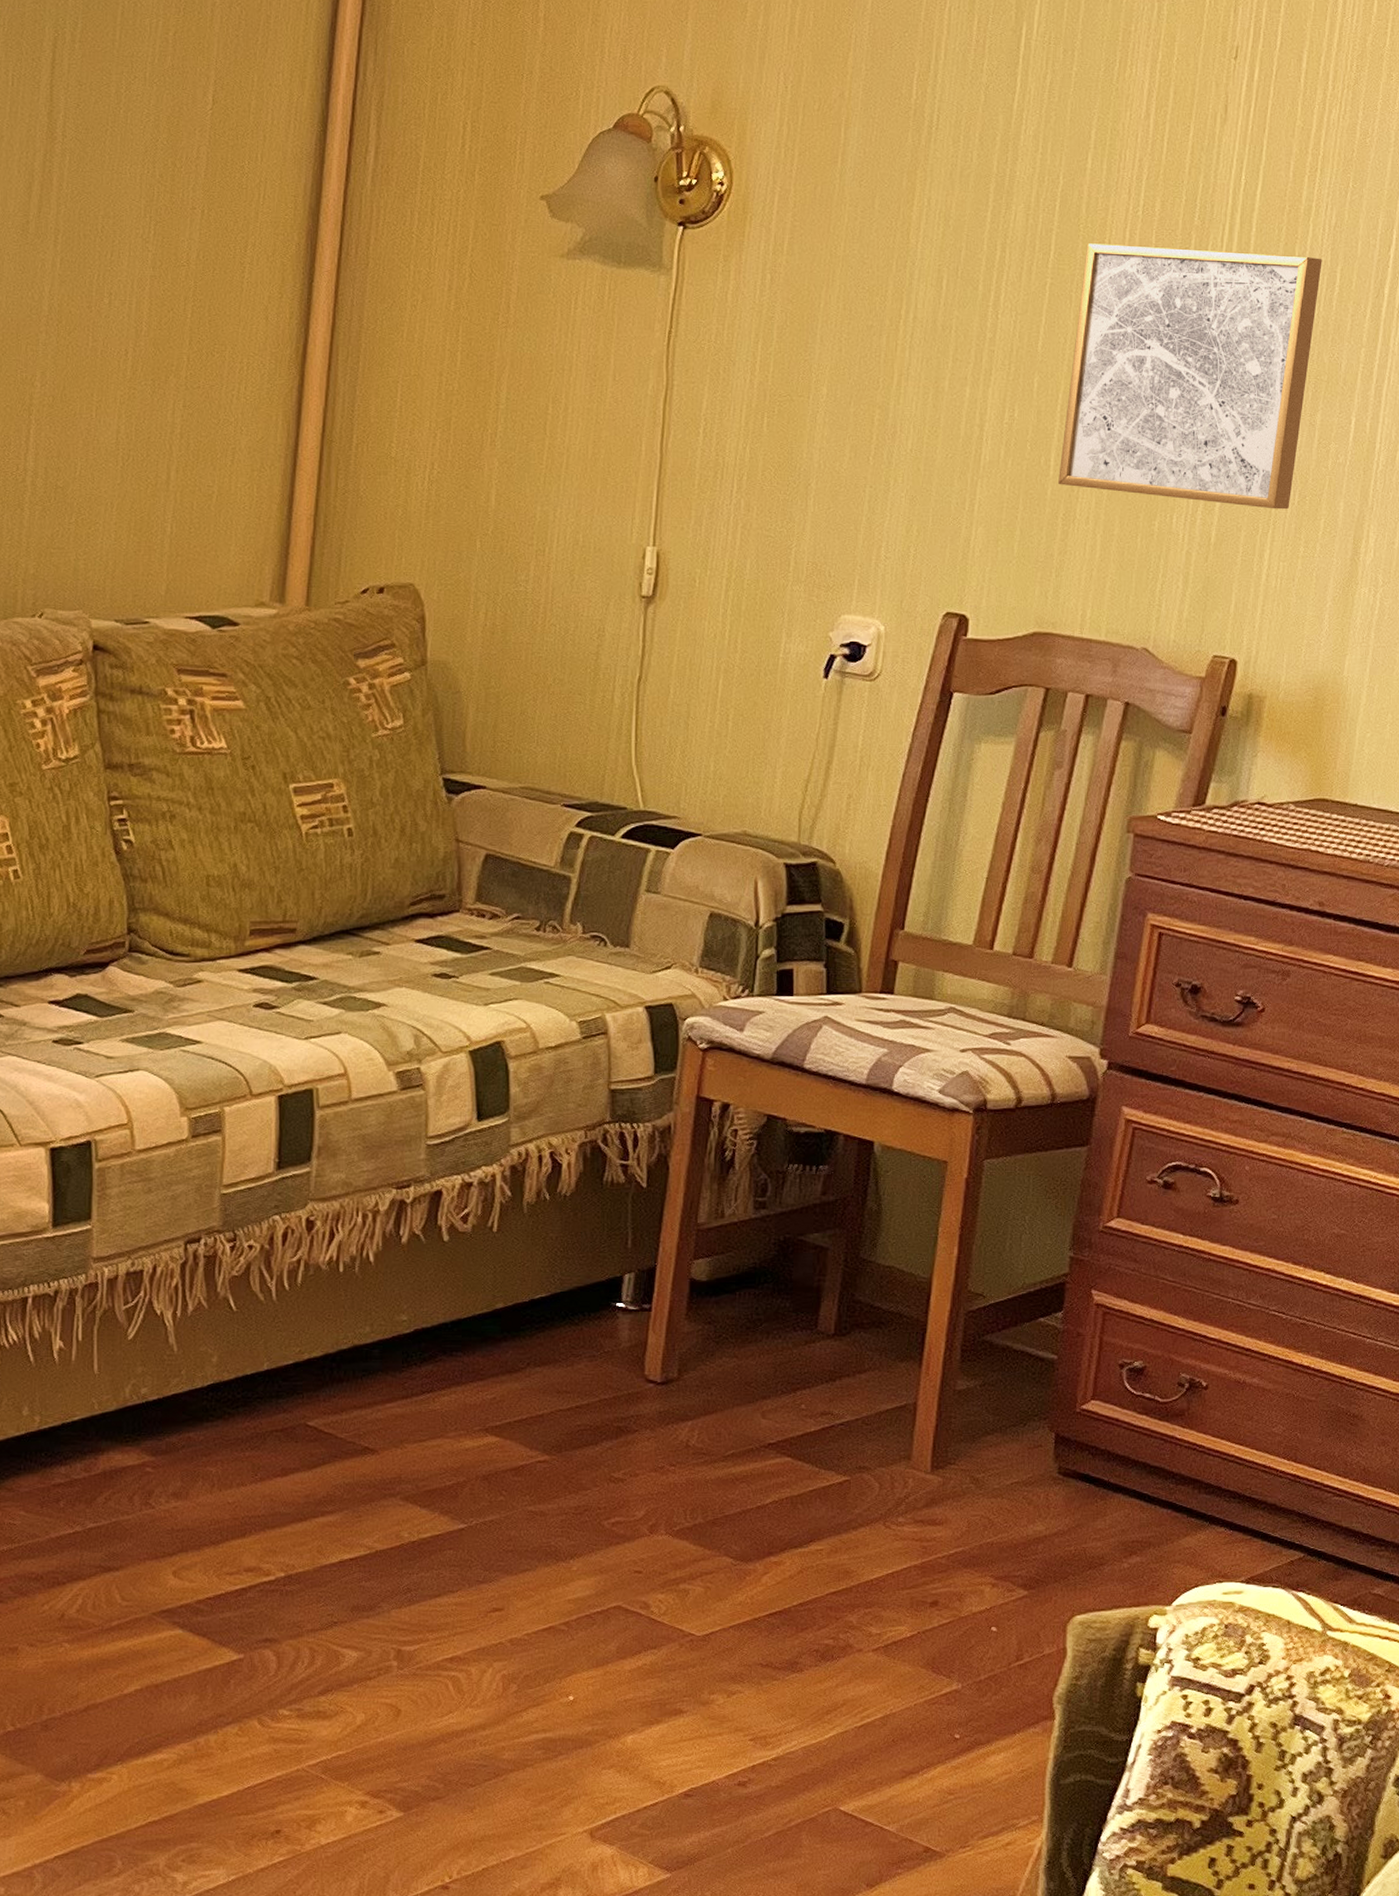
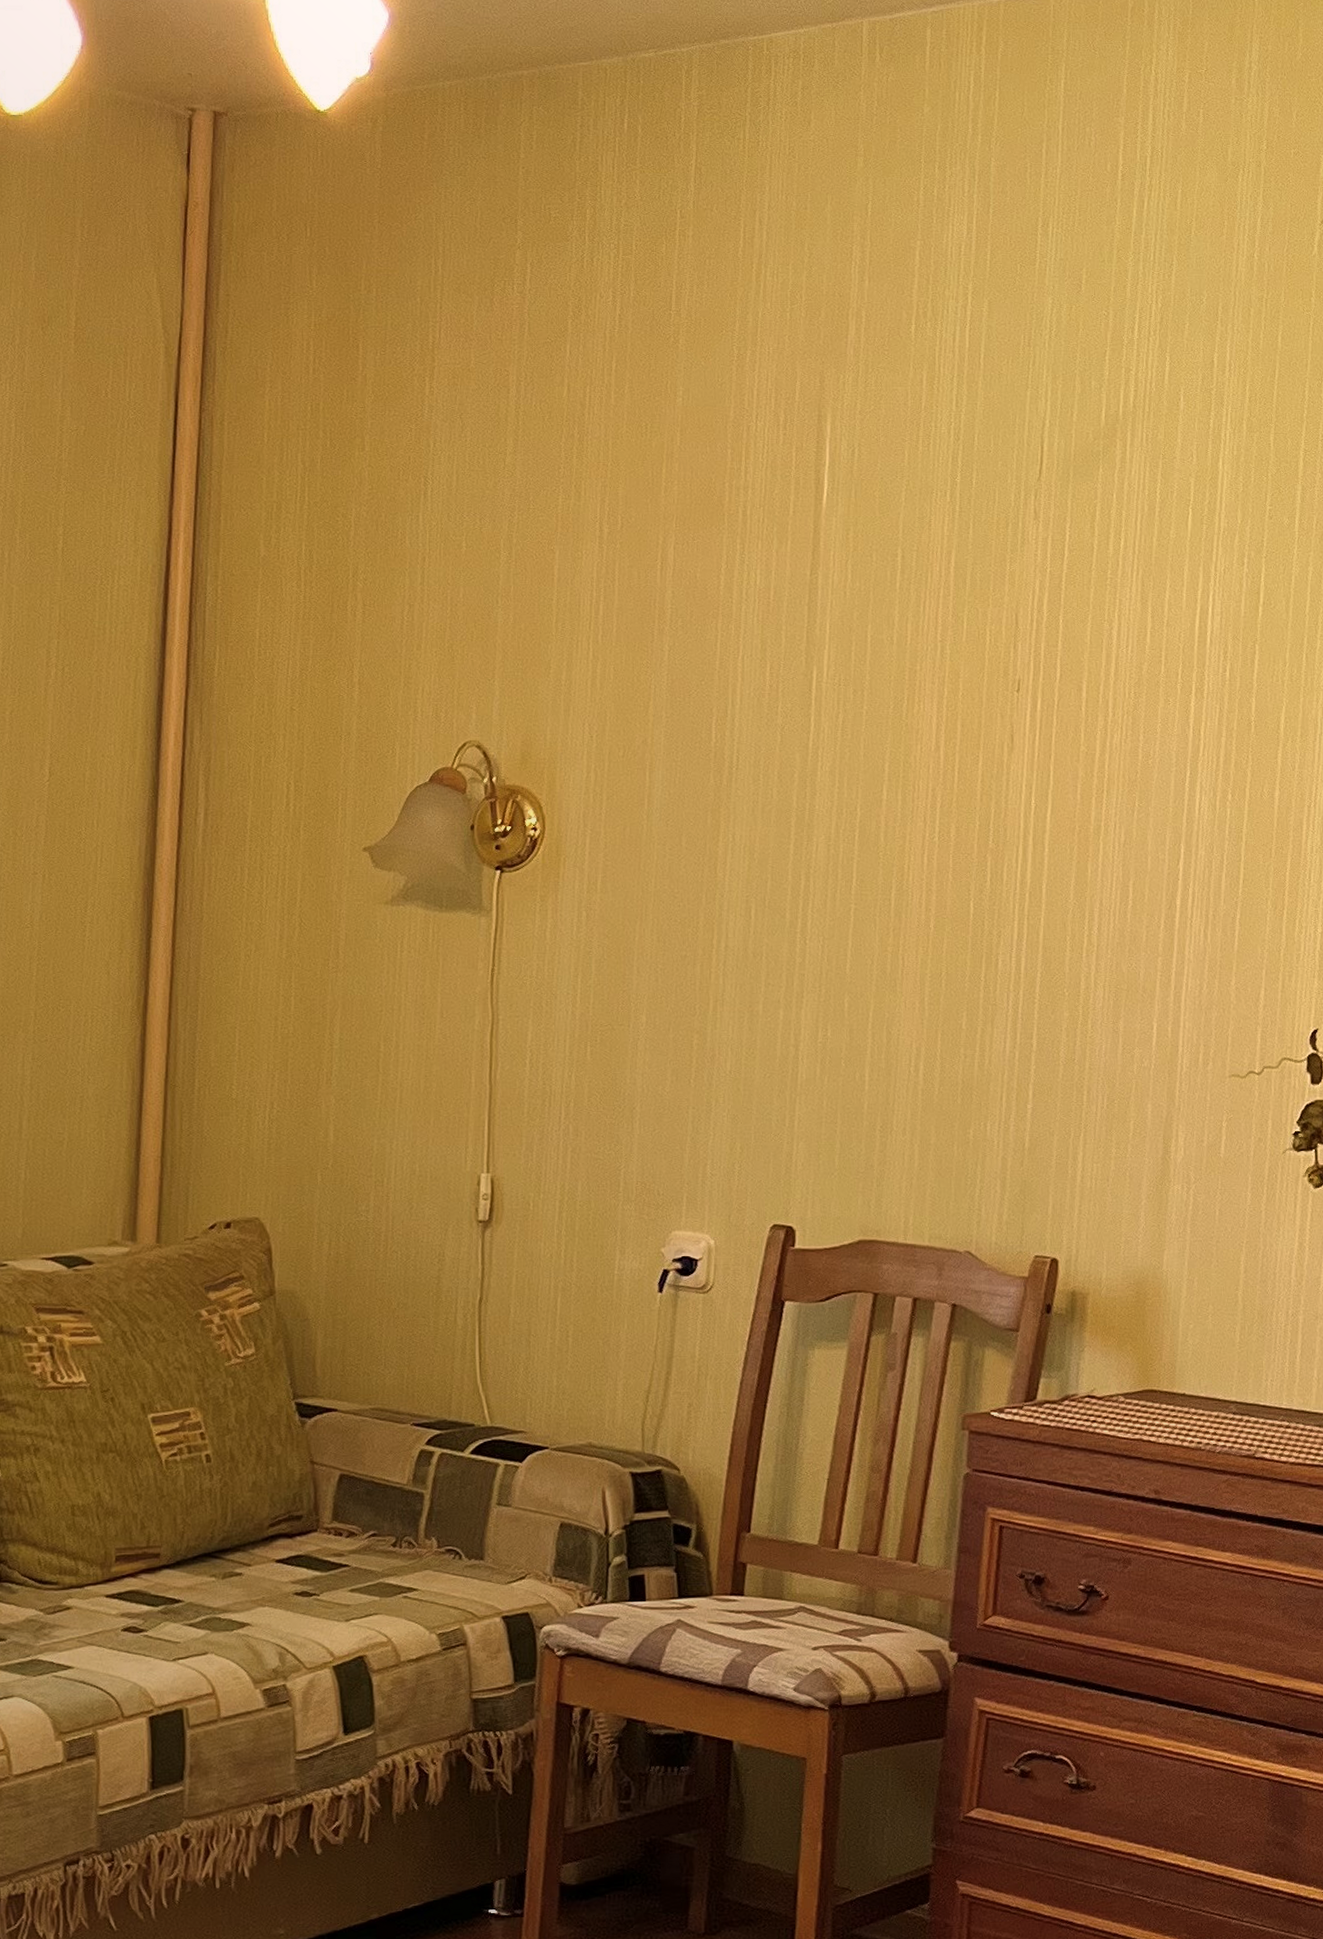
wall art: present [1058,243,1322,510] -> none [873,869,1115,1114]

